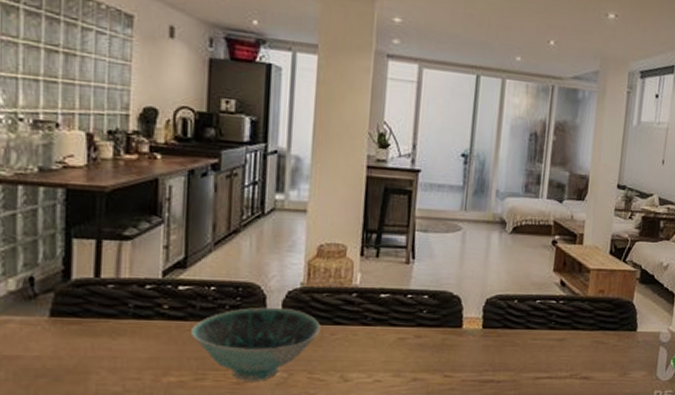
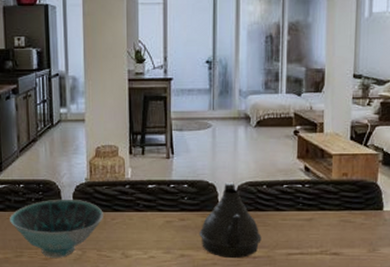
teapot: none [437,295,508,383] -> present [199,183,262,259]

